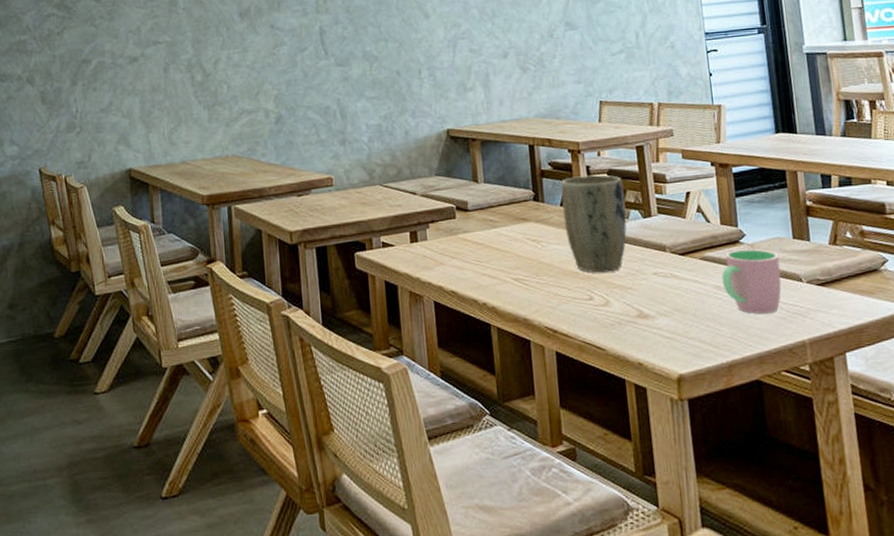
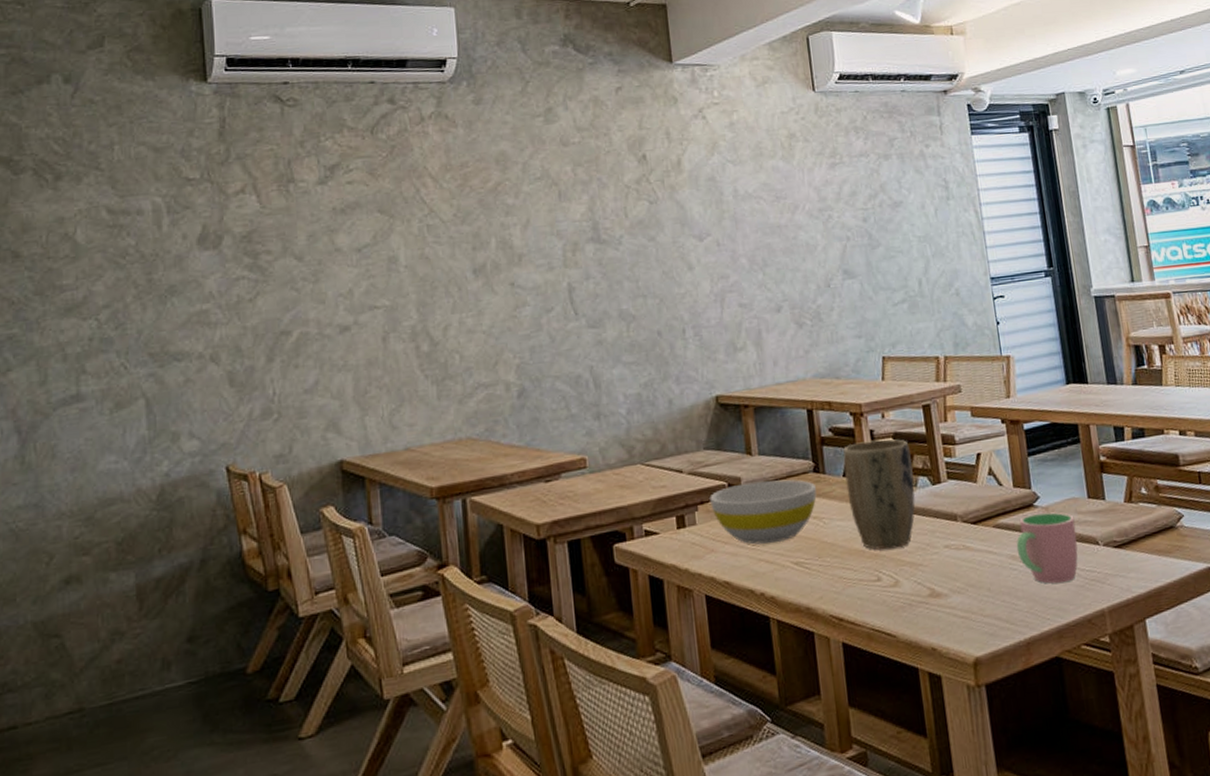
bowl: none [440,205,536,261] -> present [710,479,817,545]

